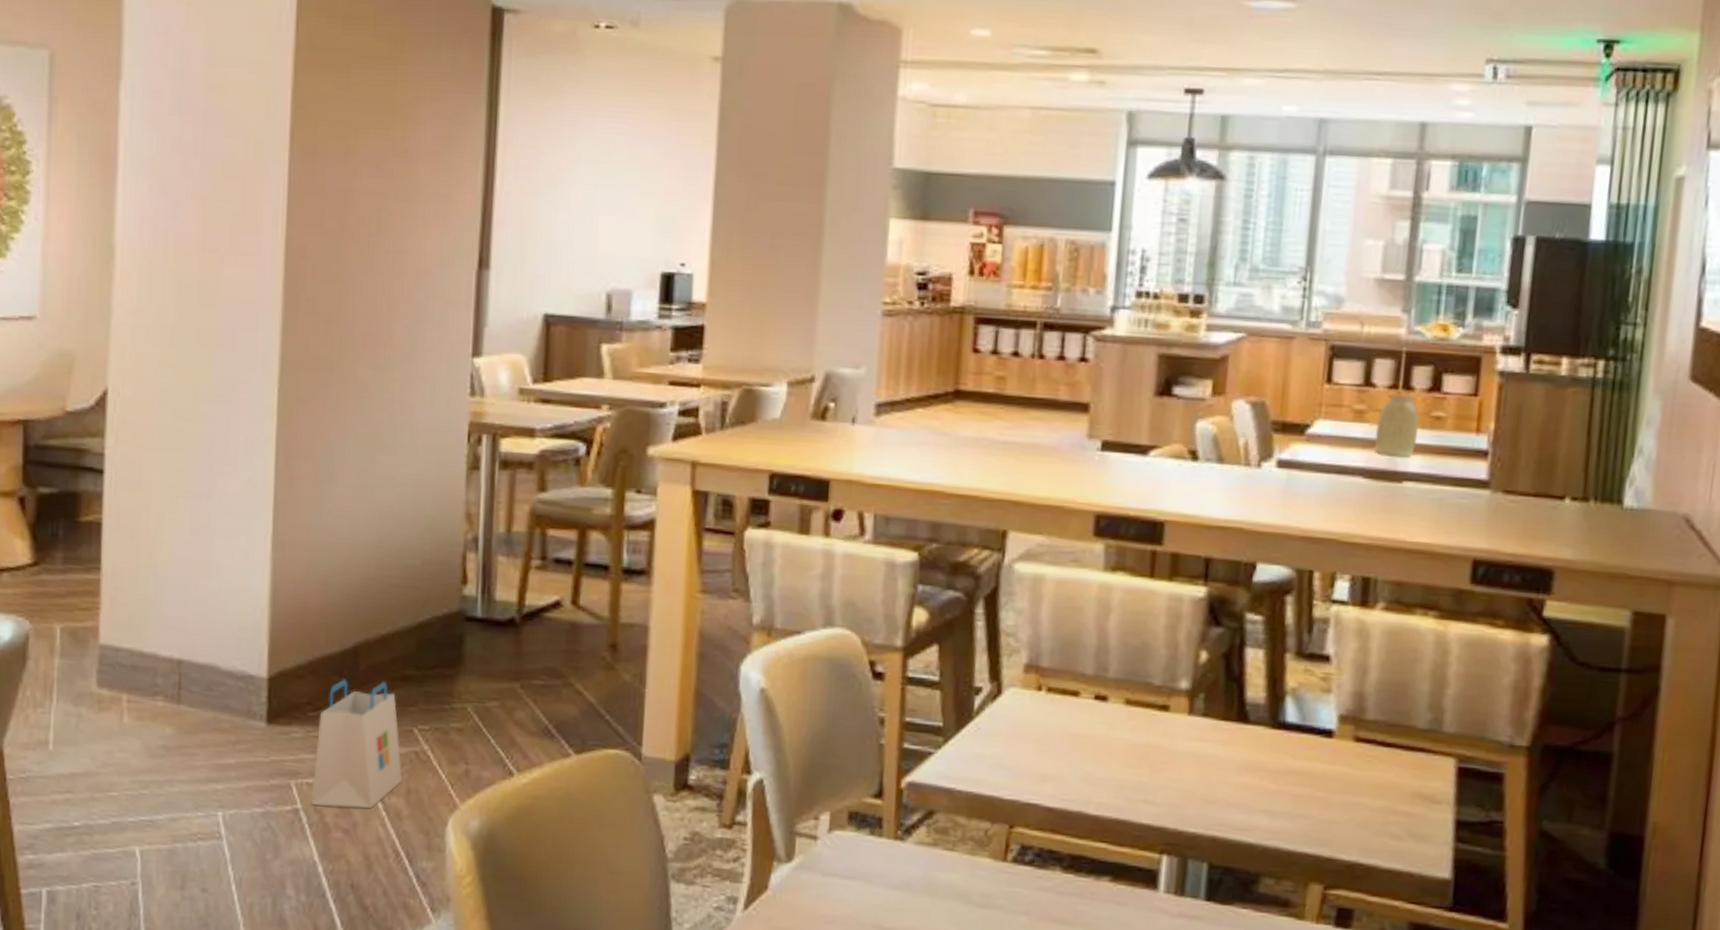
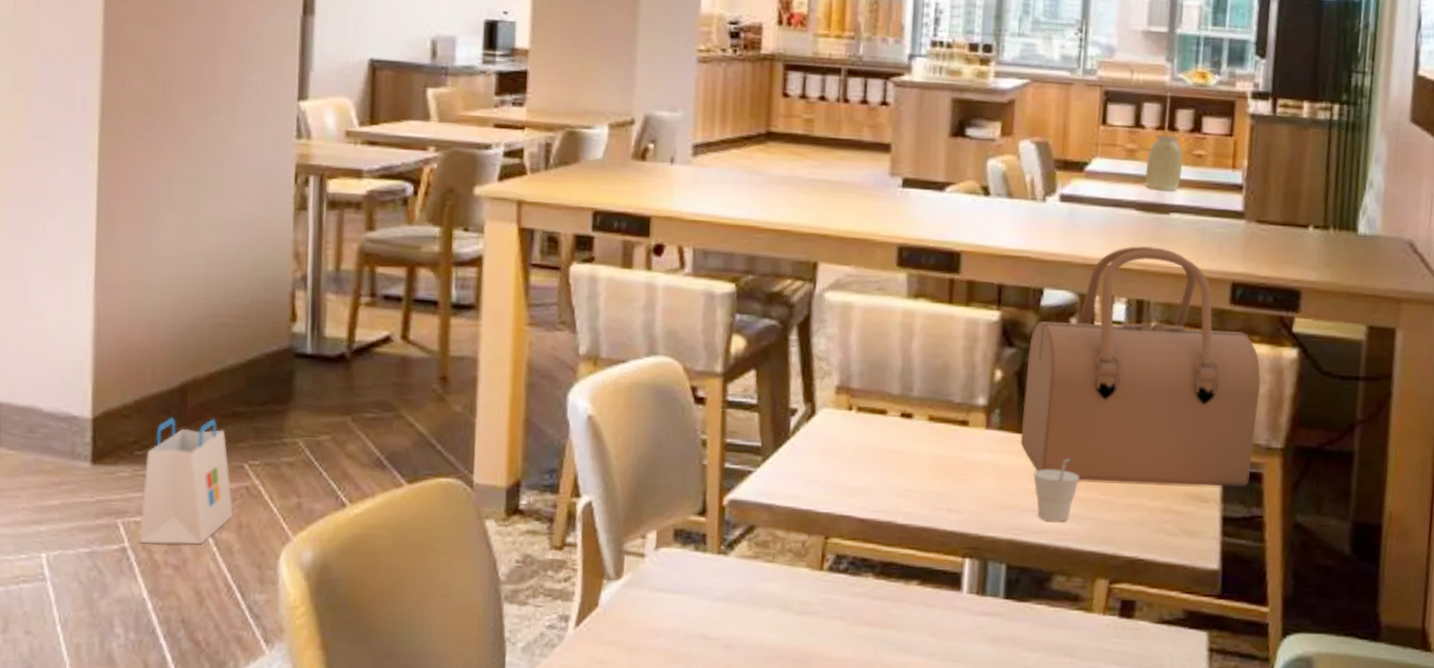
handbag: none [1226,517,1505,788] -> present [1020,246,1261,487]
cup: none [1241,749,1293,819] -> present [1033,457,1080,522]

